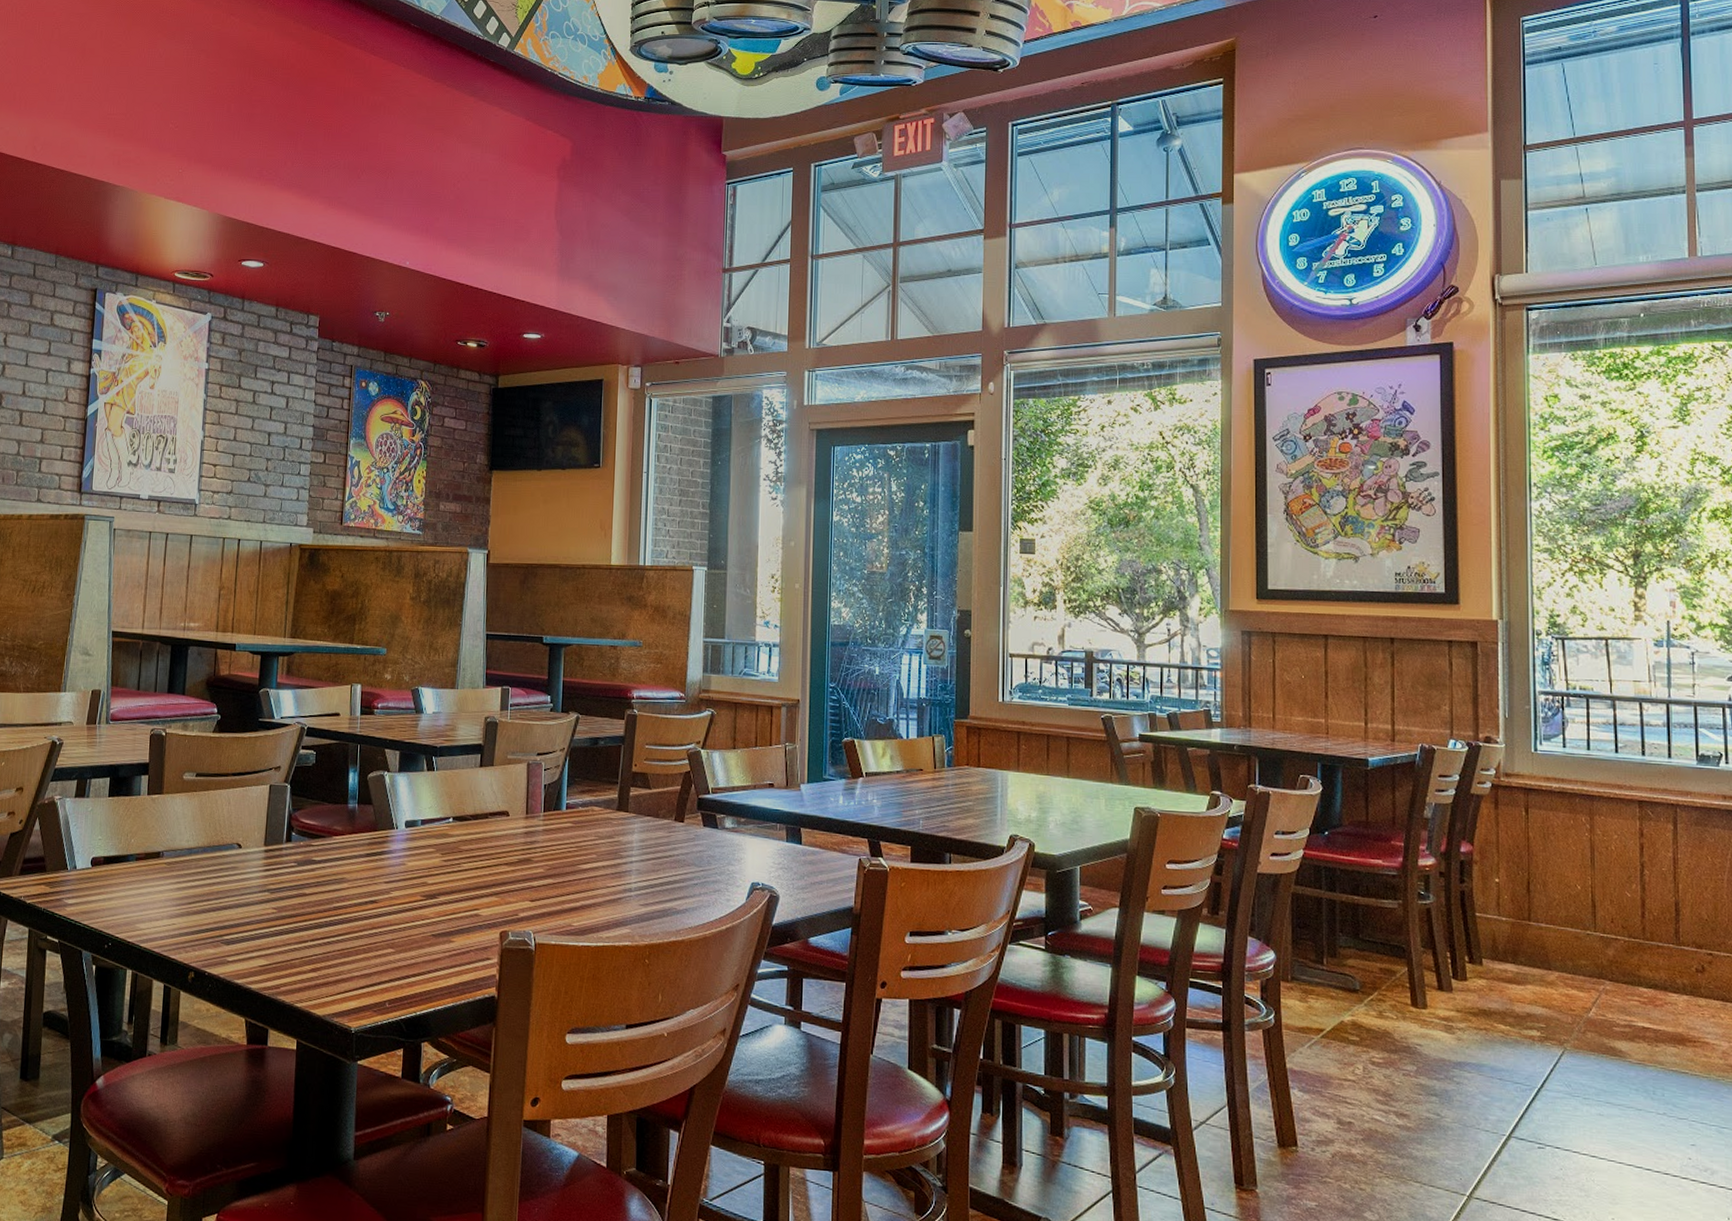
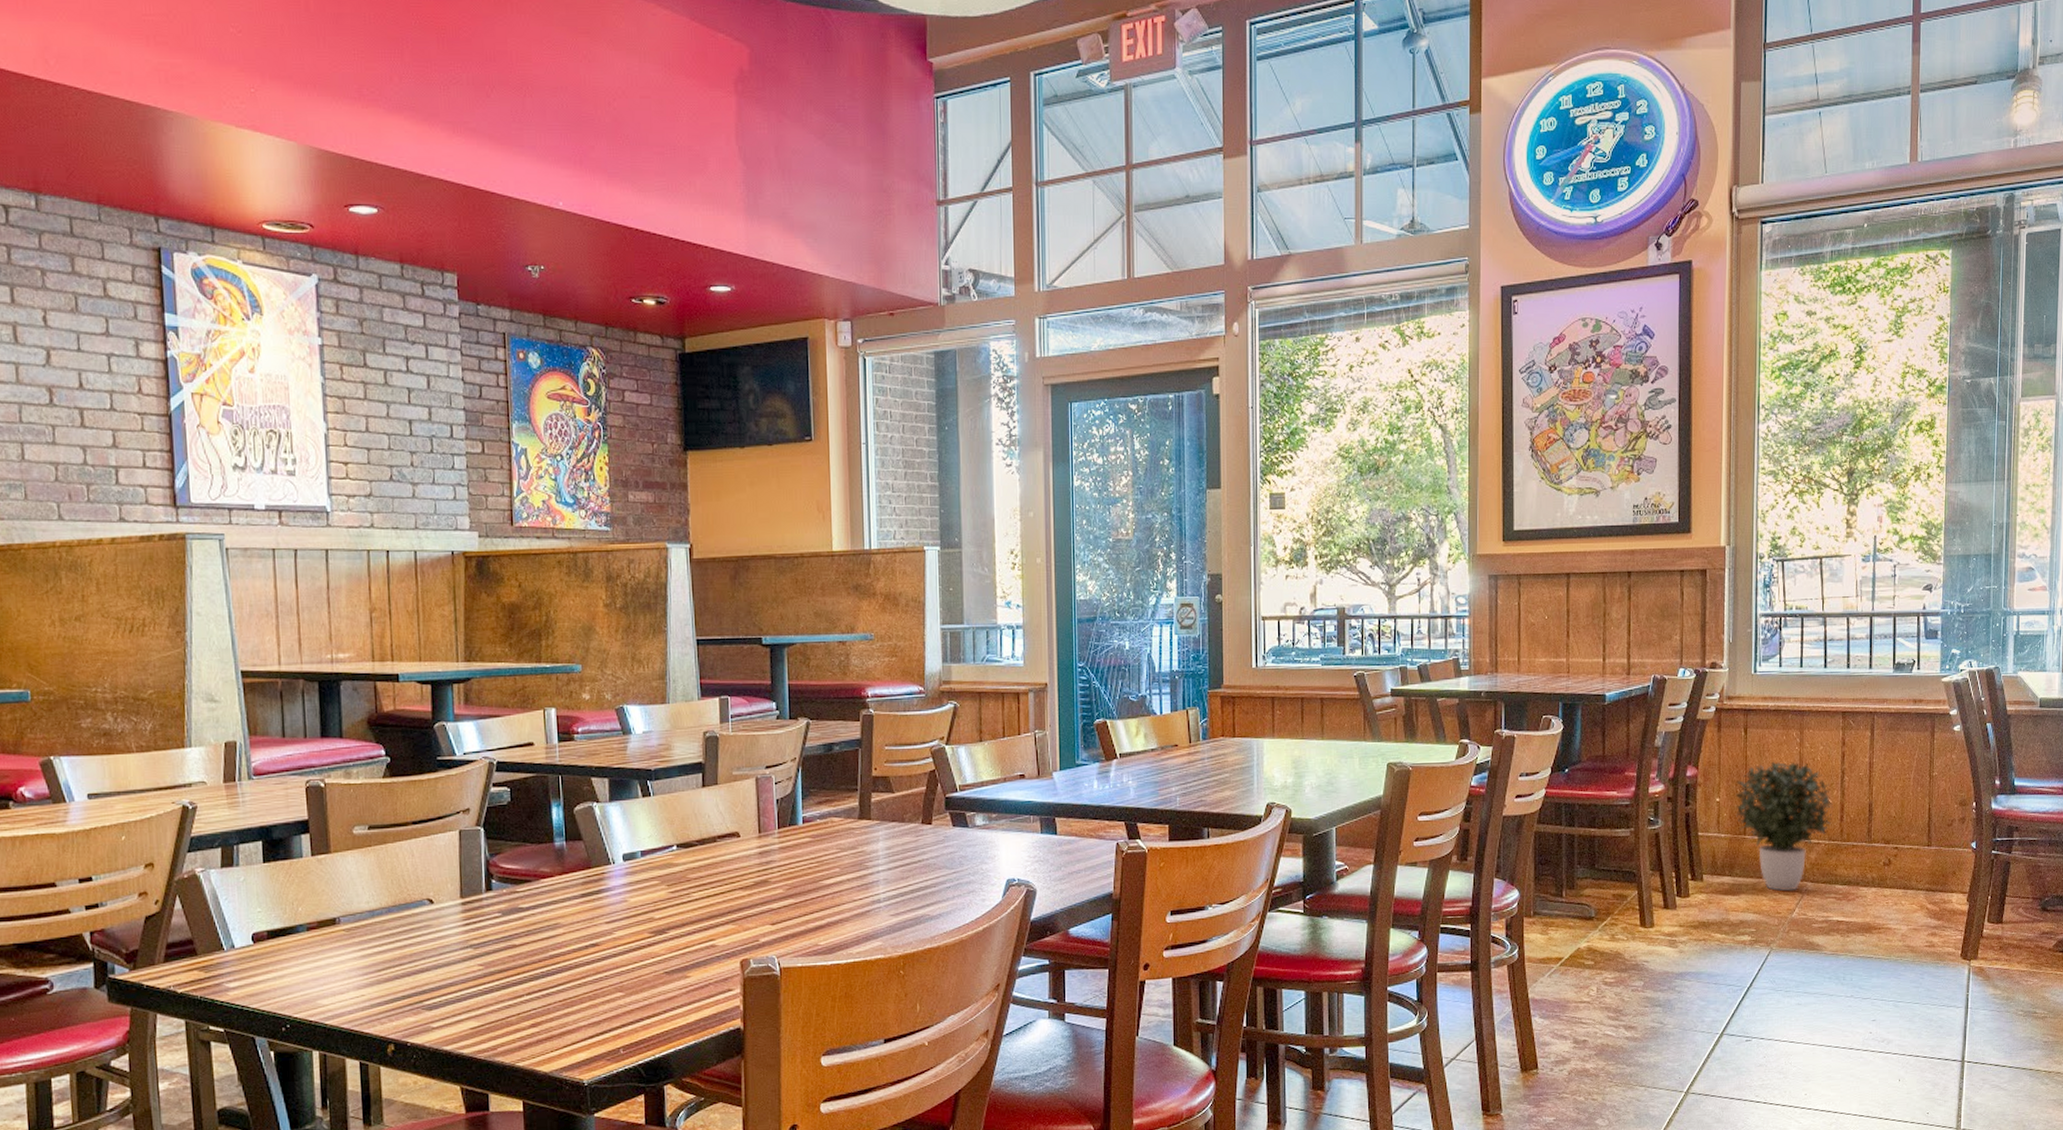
potted plant: none [1517,846,1632,987] -> present [1735,761,1833,891]

